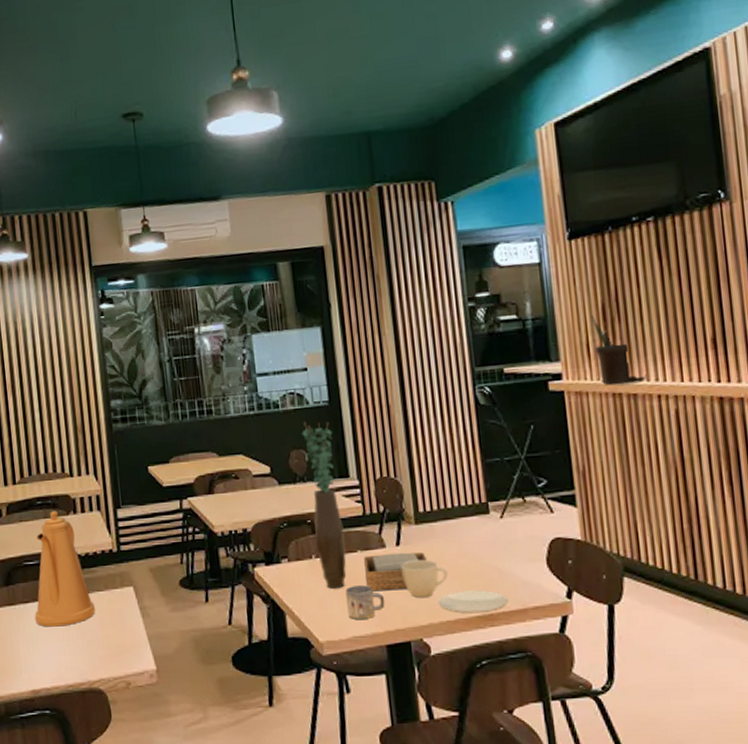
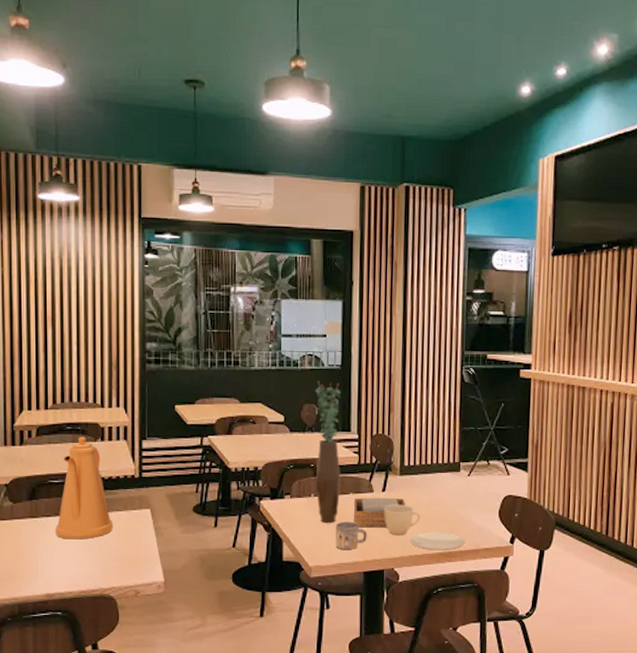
planter: present [591,315,647,386] -> none [560,320,595,380]

